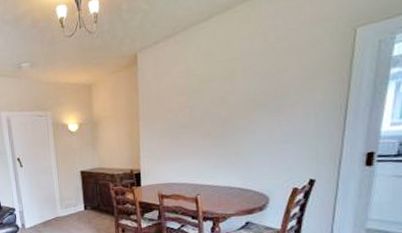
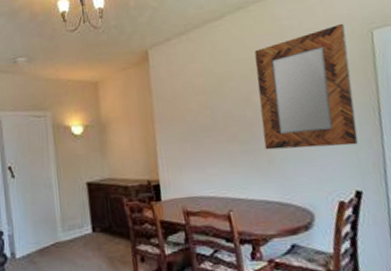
home mirror: none [234,21,329,144] -> present [254,23,358,150]

